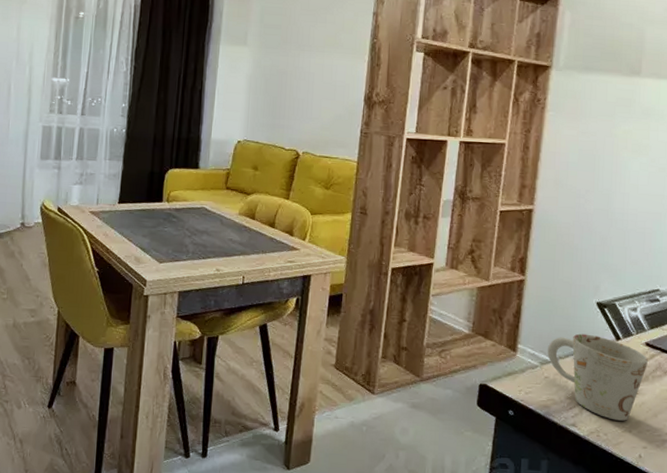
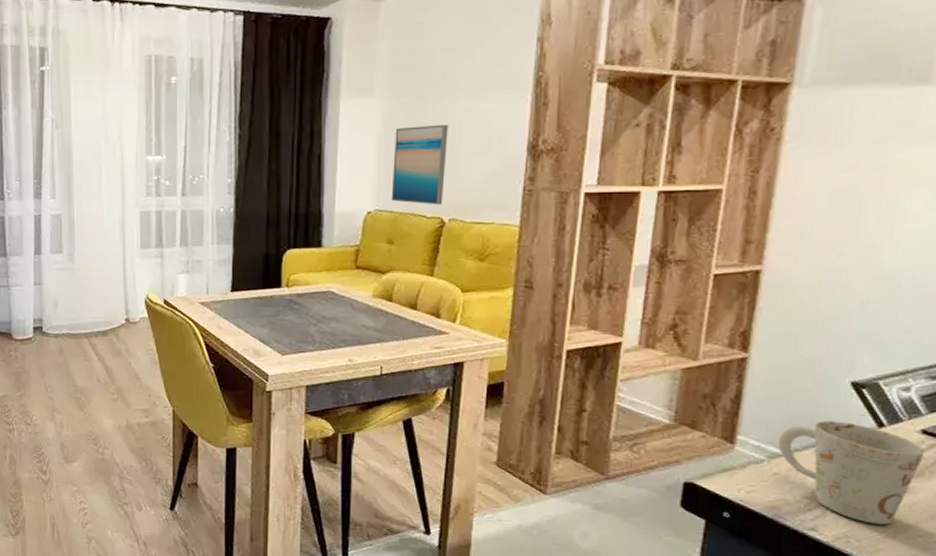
wall art: none [257,73,304,140] -> present [391,124,448,205]

